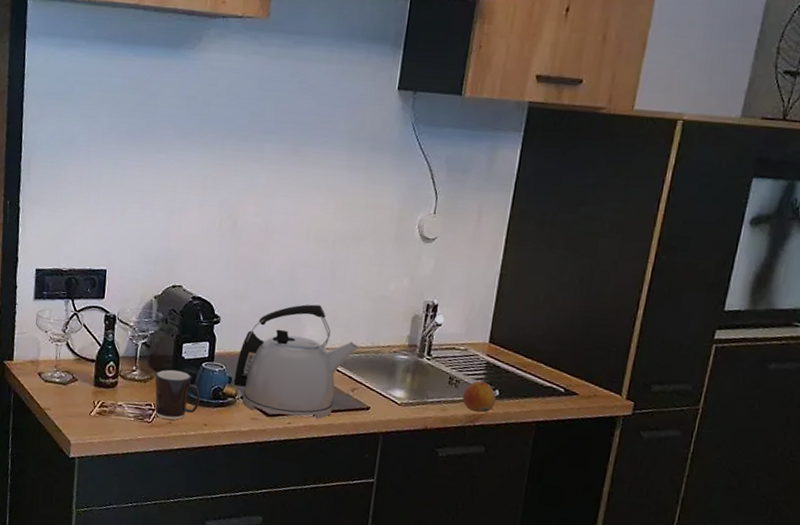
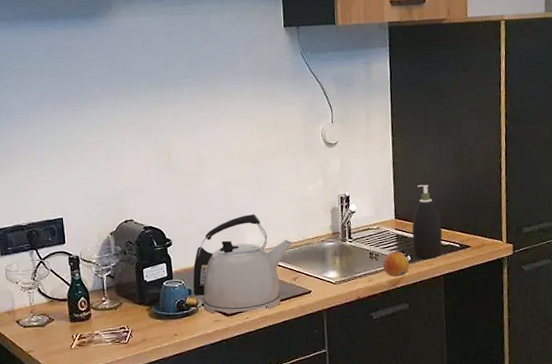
mug: present [155,369,200,420] -> none [123,292,167,338]
soap dispenser: none [504,307,547,399] -> present [412,184,443,259]

